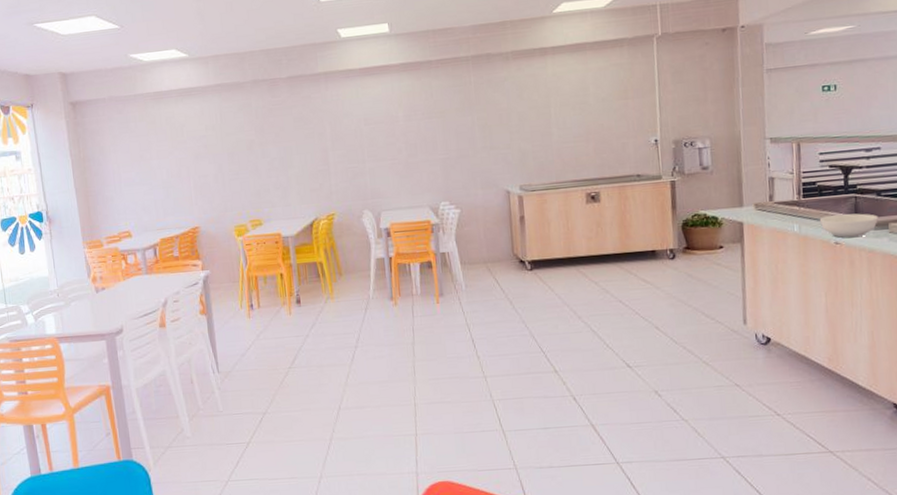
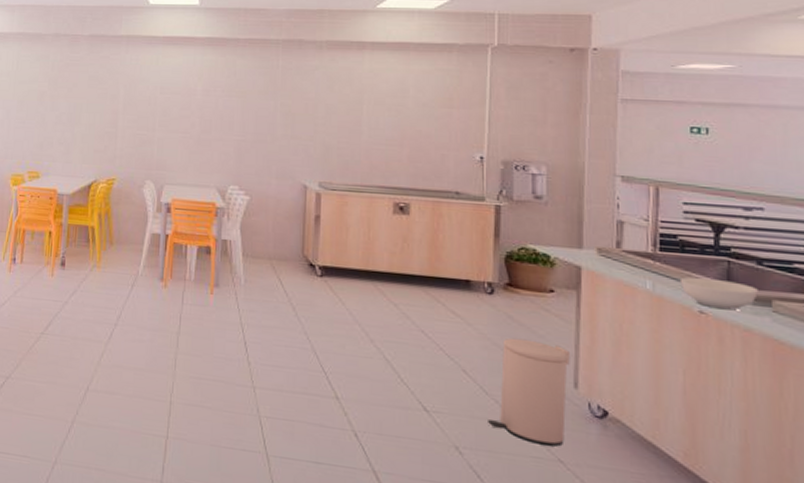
pedal bin: none [679,291,739,376] -> present [488,338,570,447]

